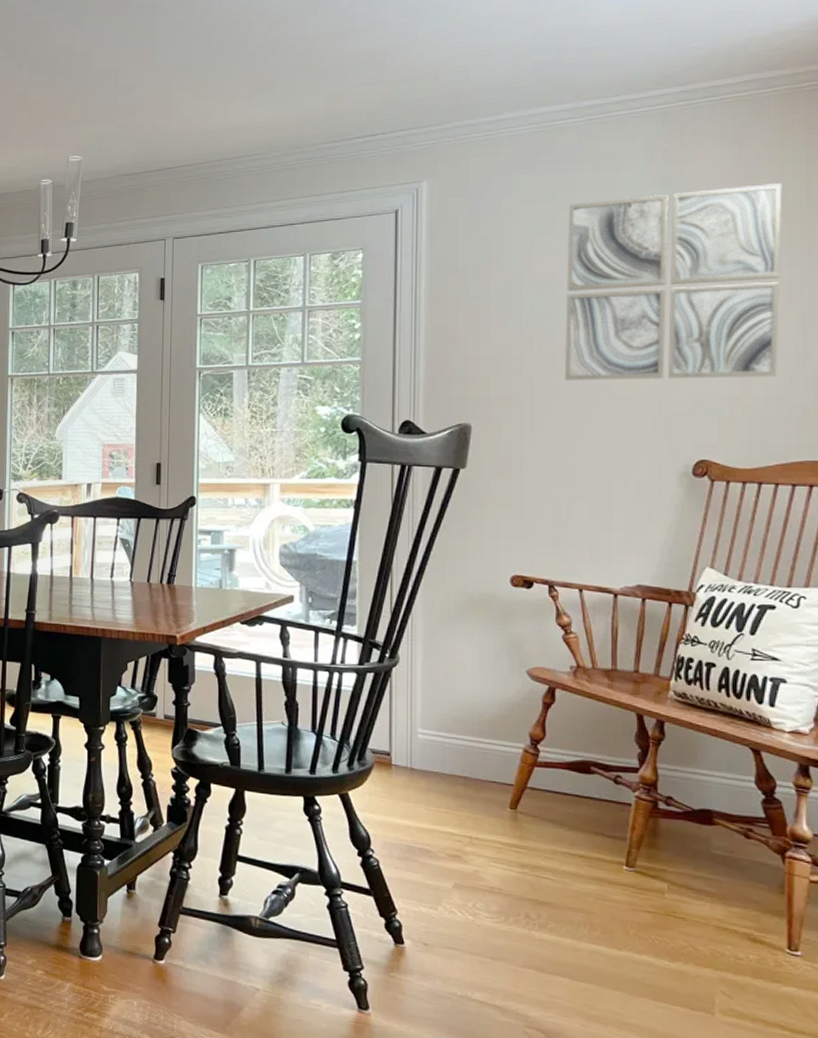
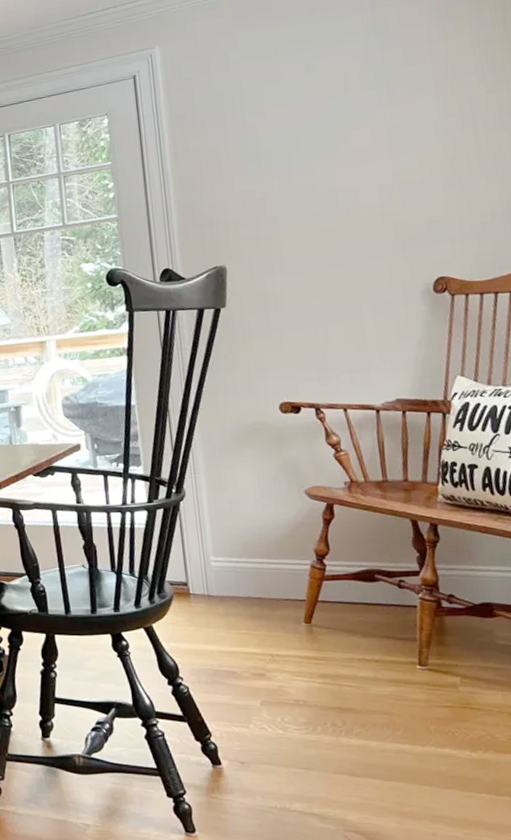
wall art: present [564,183,782,381] -> none [291,17,499,217]

